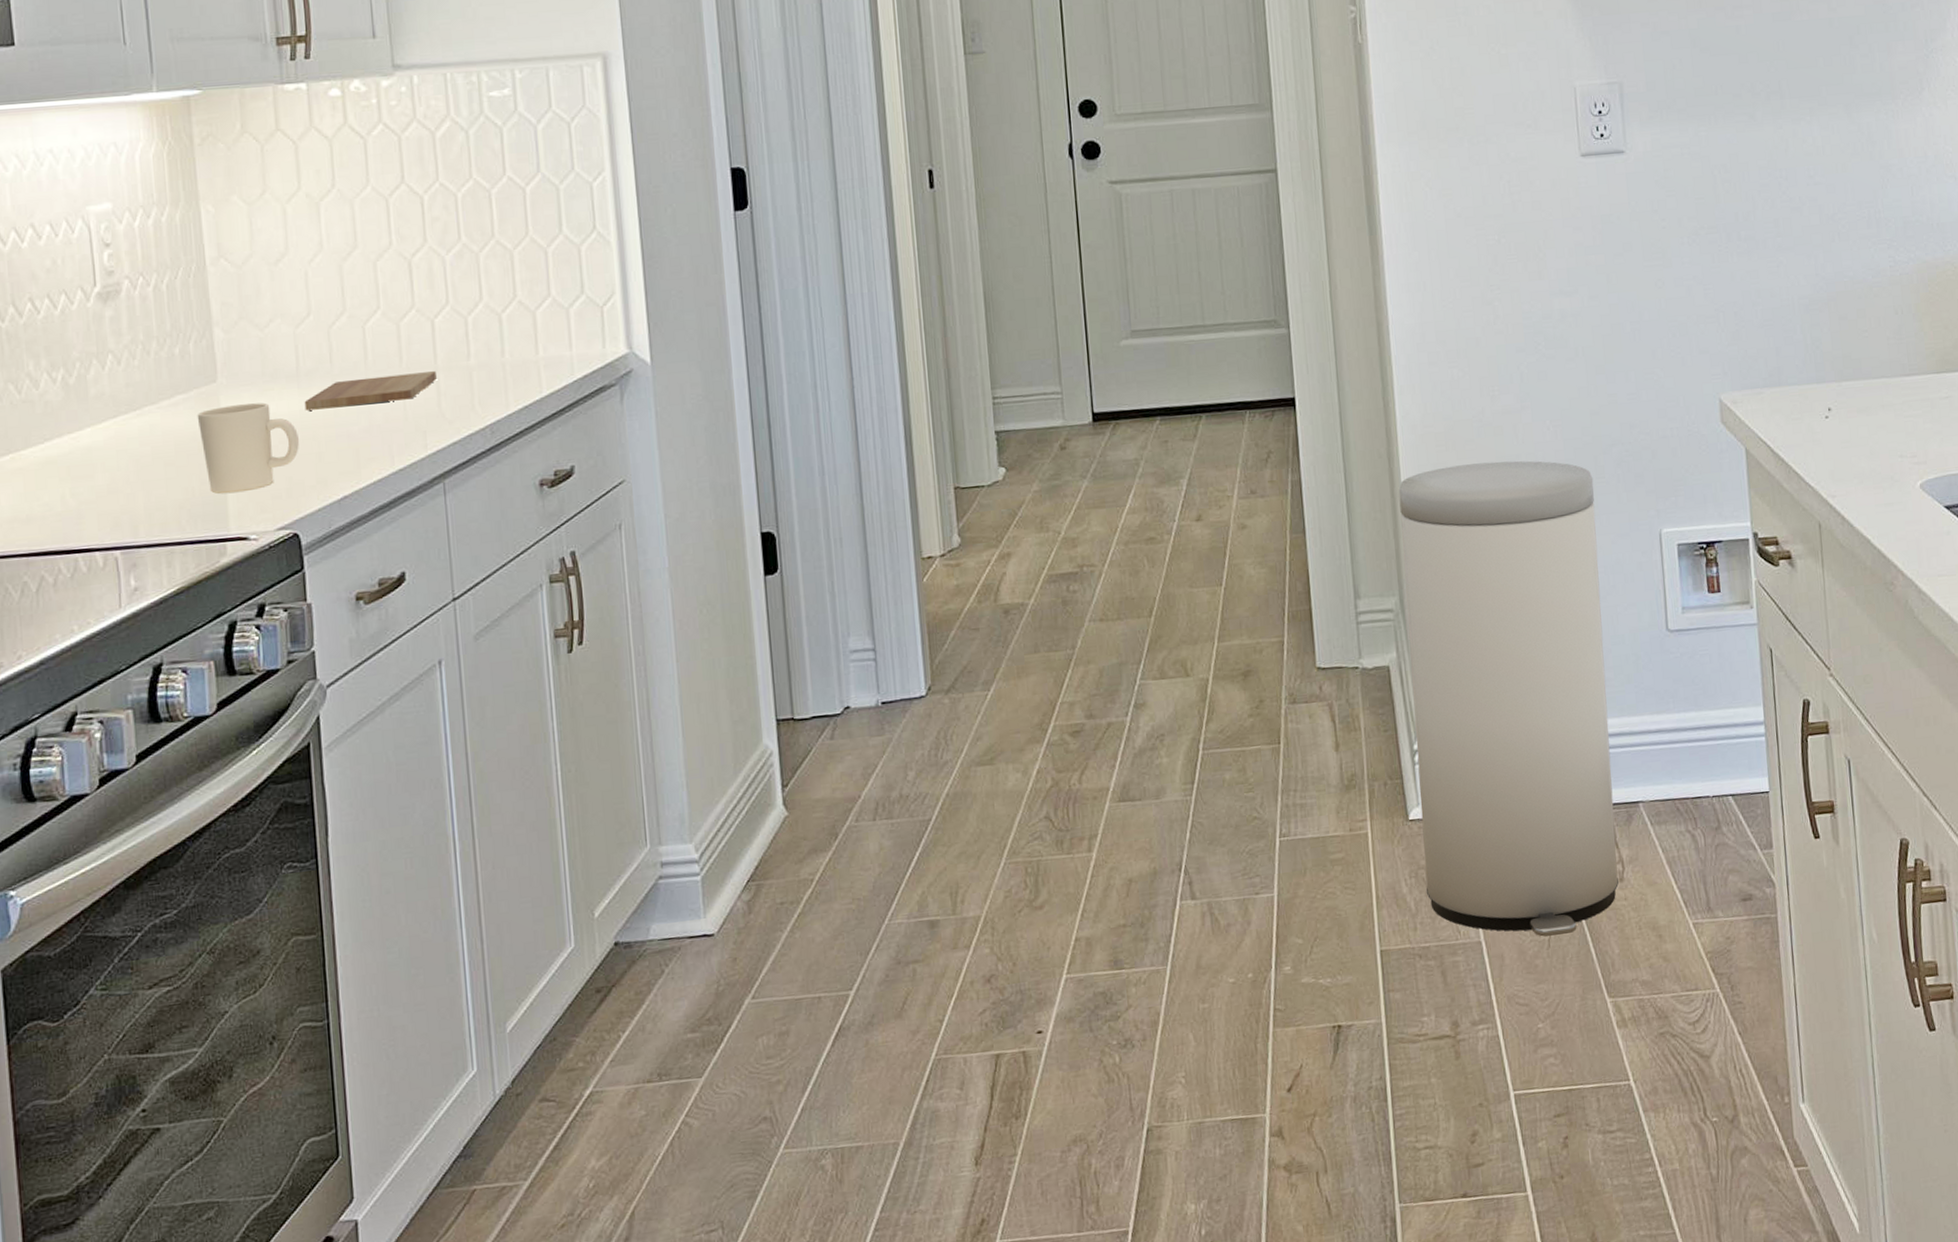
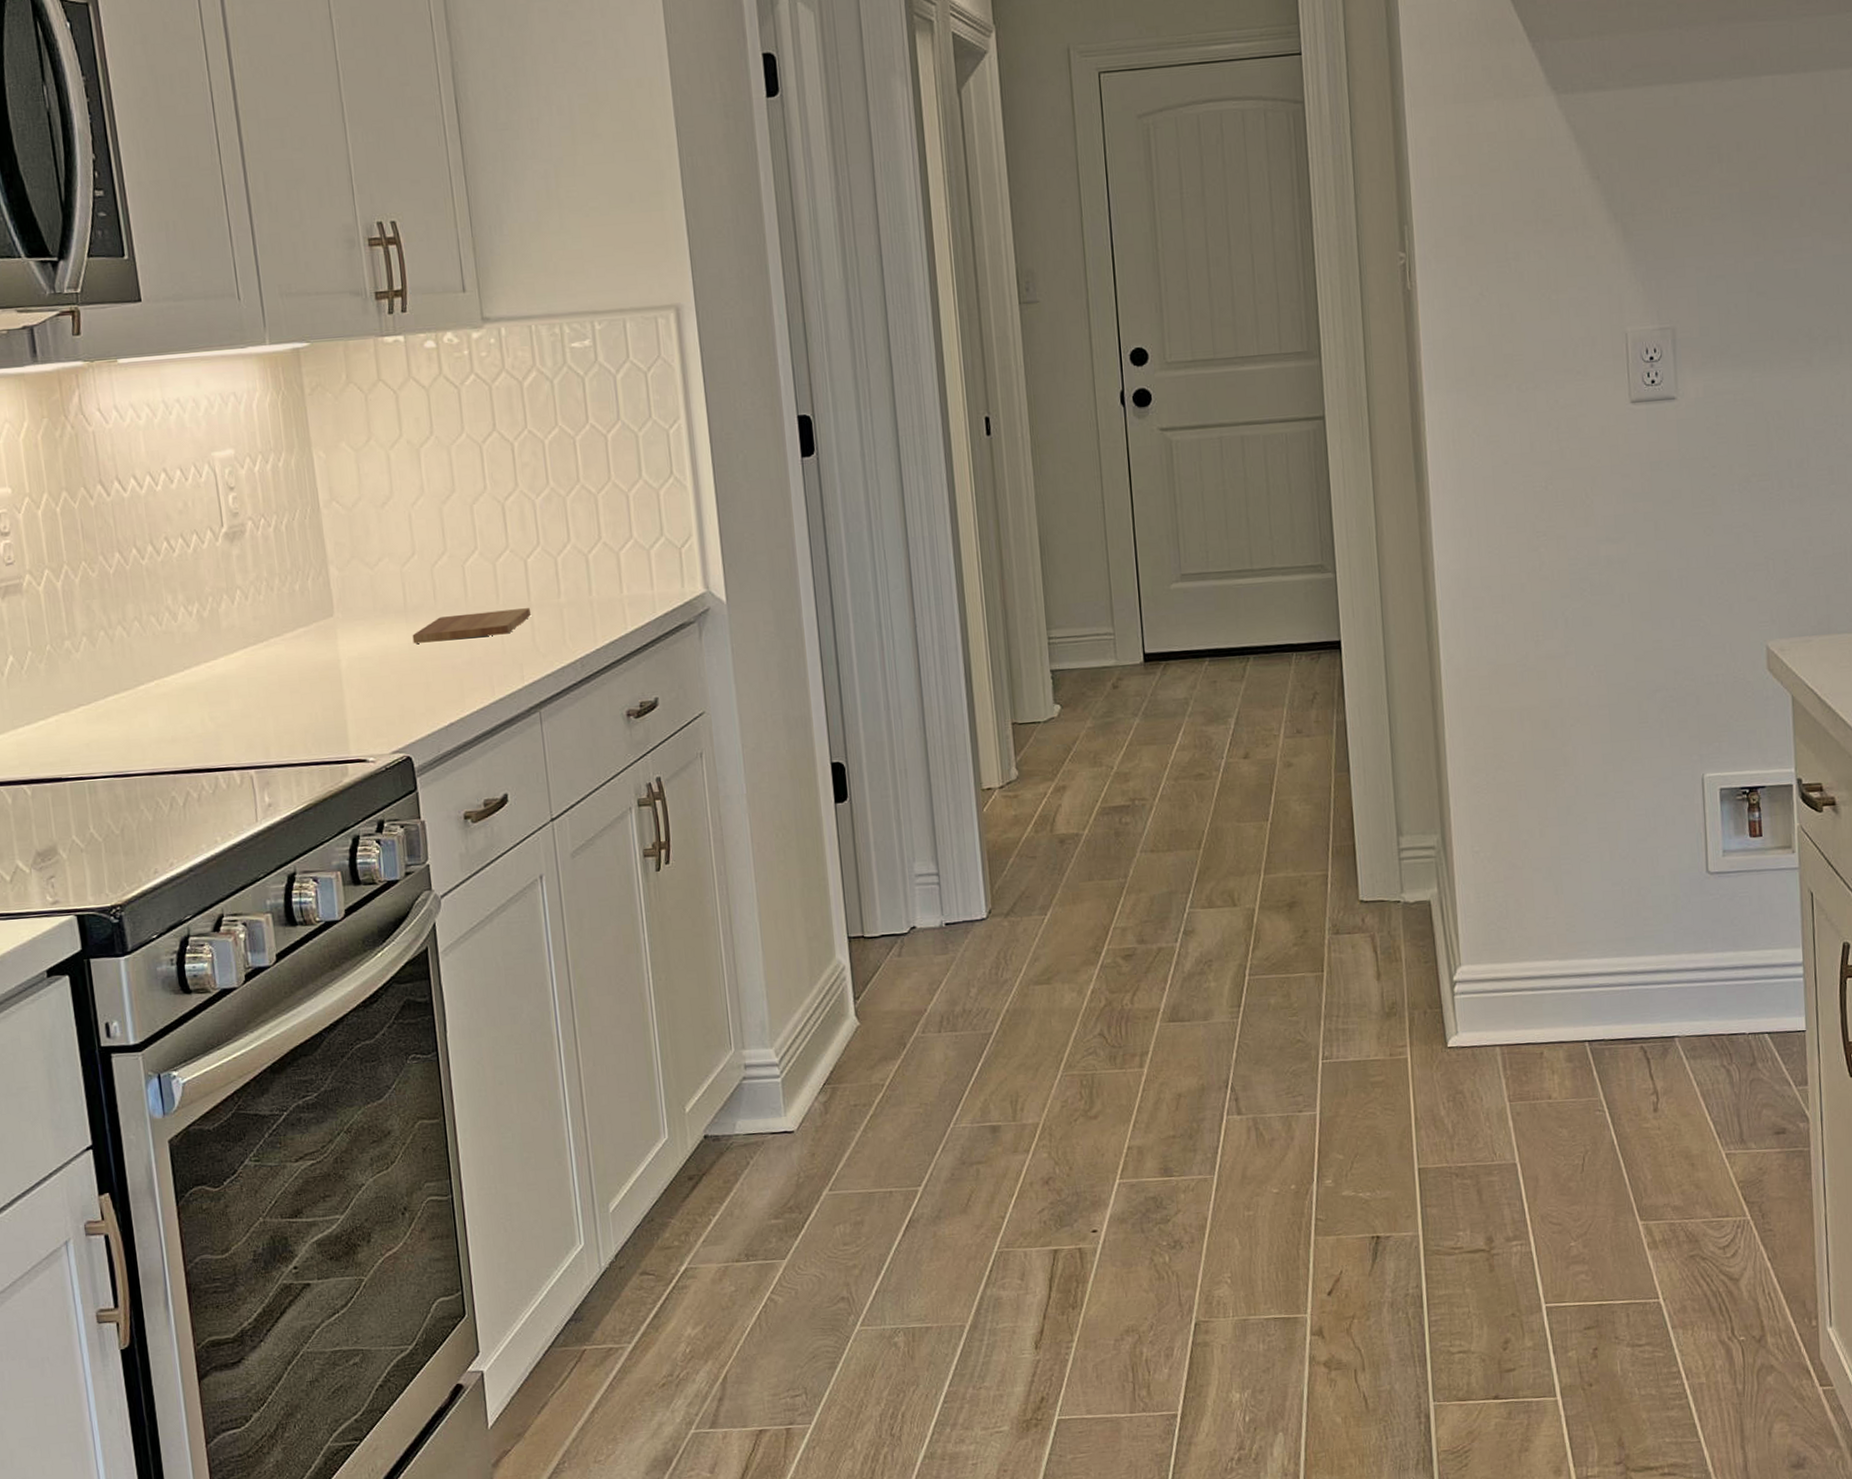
mug: present [197,402,300,495] -> none [317,636,410,720]
pedal bin: present [1398,460,1619,937] -> none [1441,705,1653,1161]

